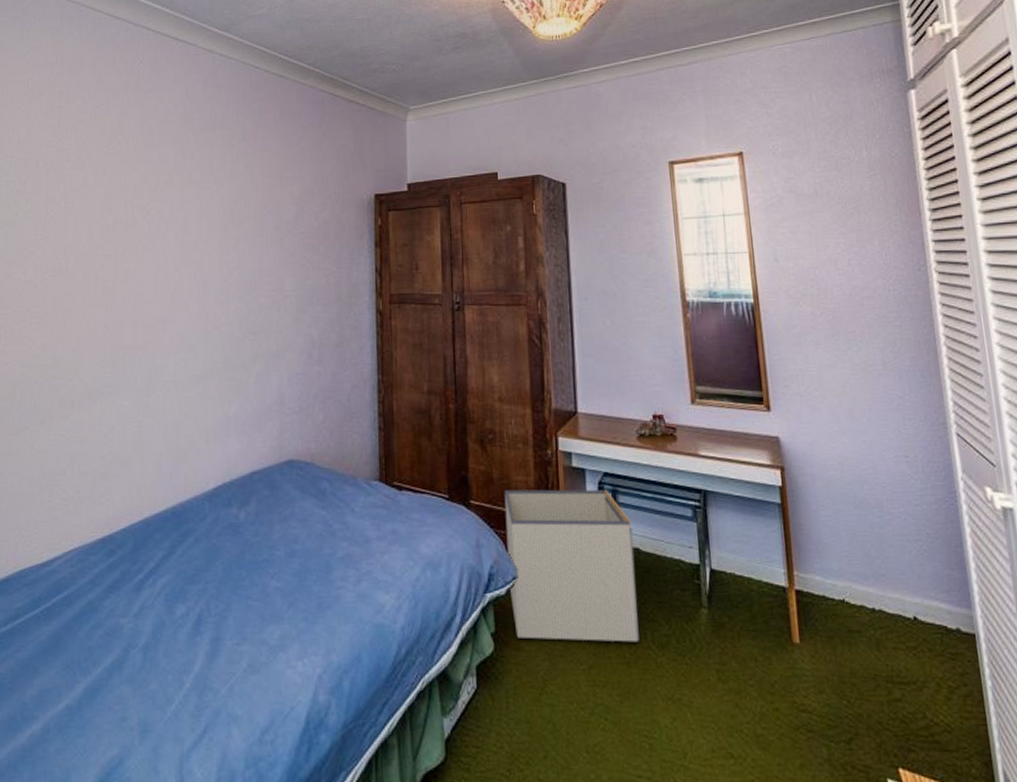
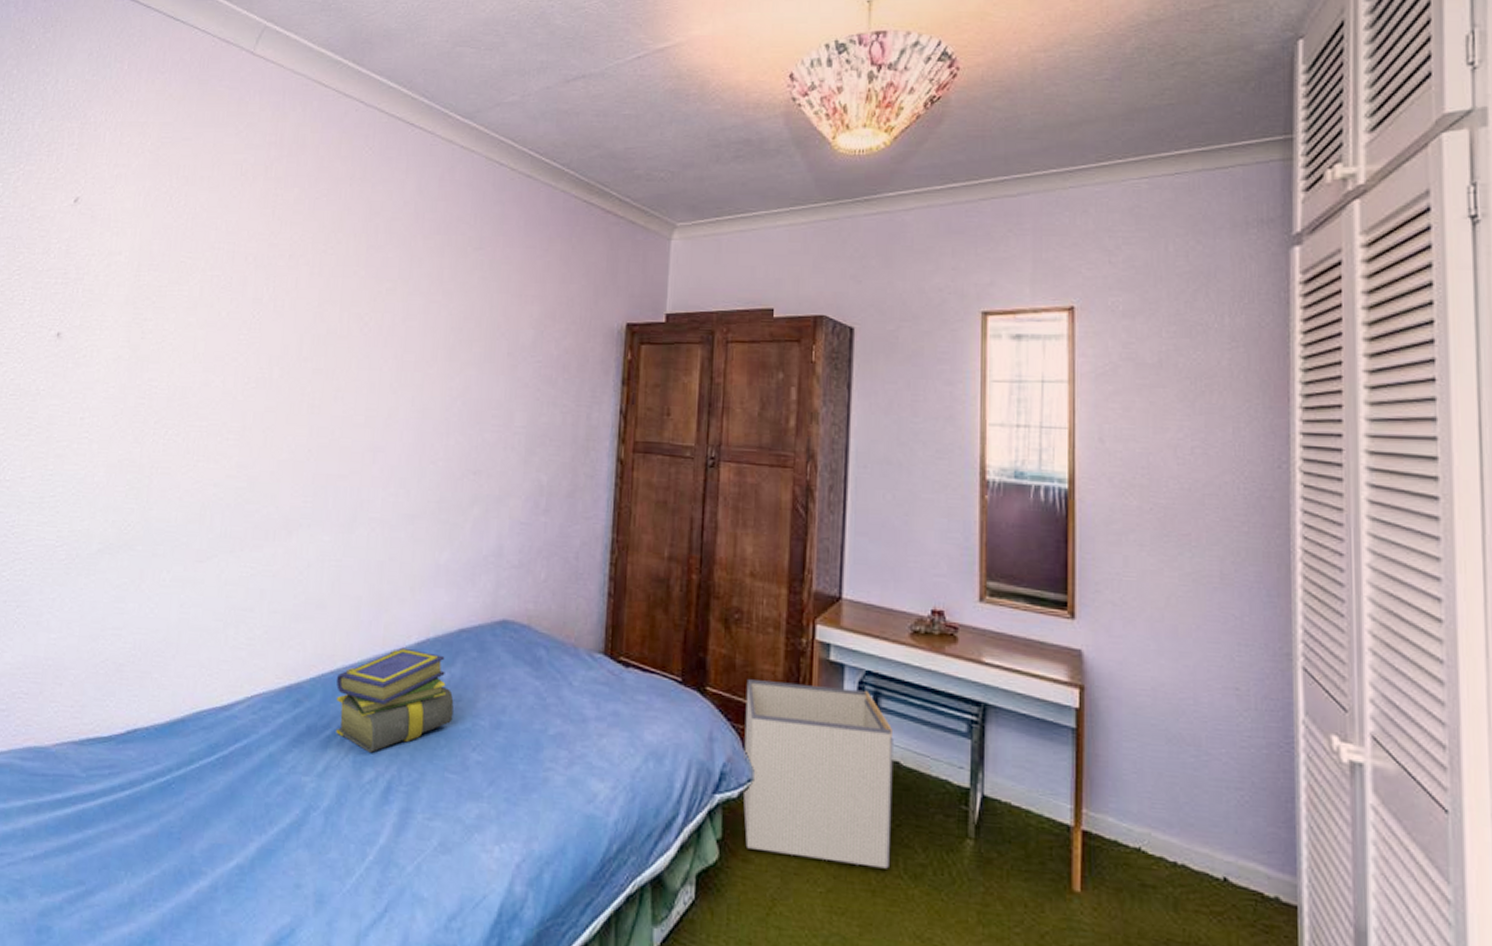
stack of books: none [145,493,252,590] -> present [336,647,454,753]

